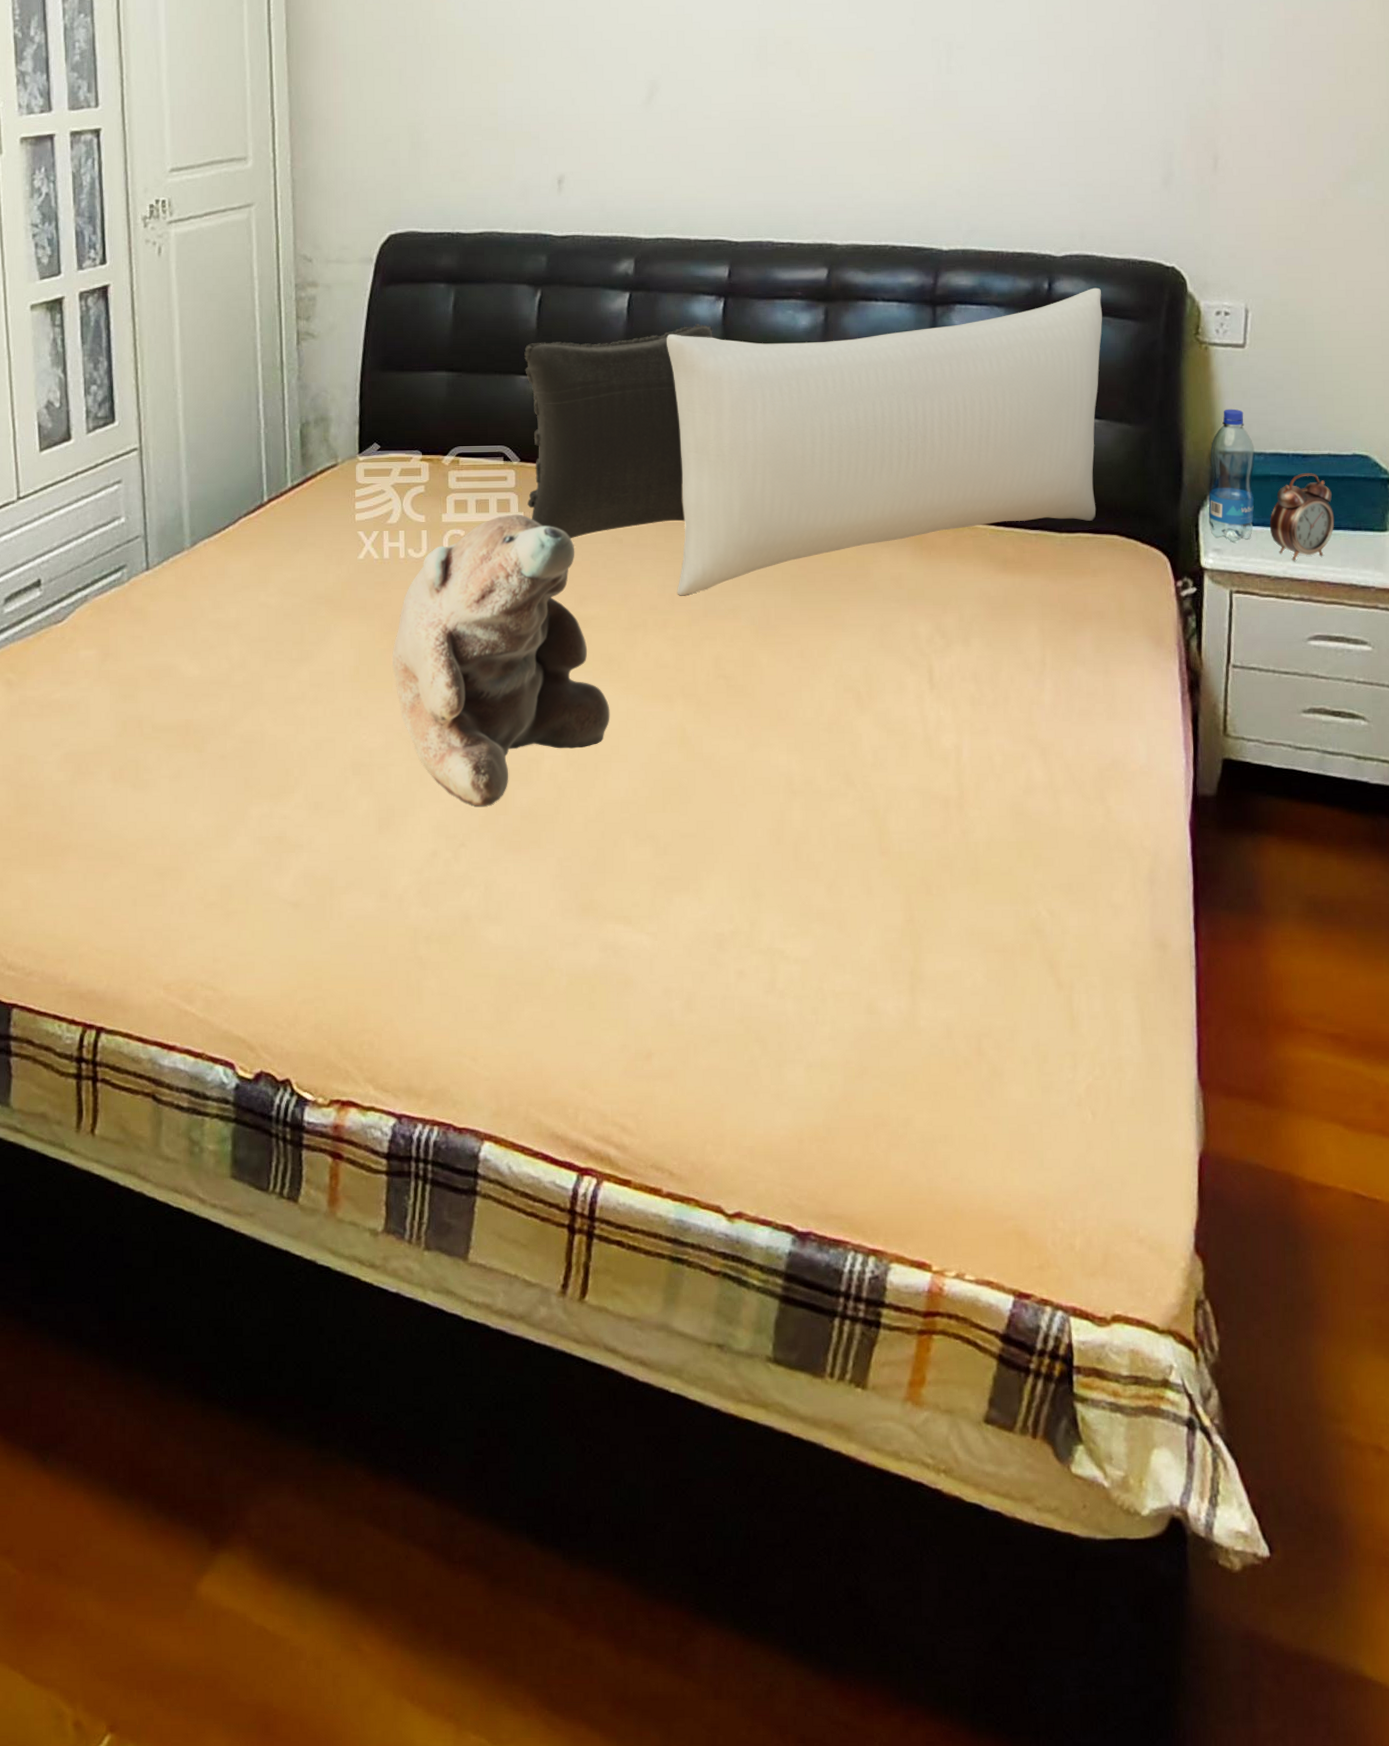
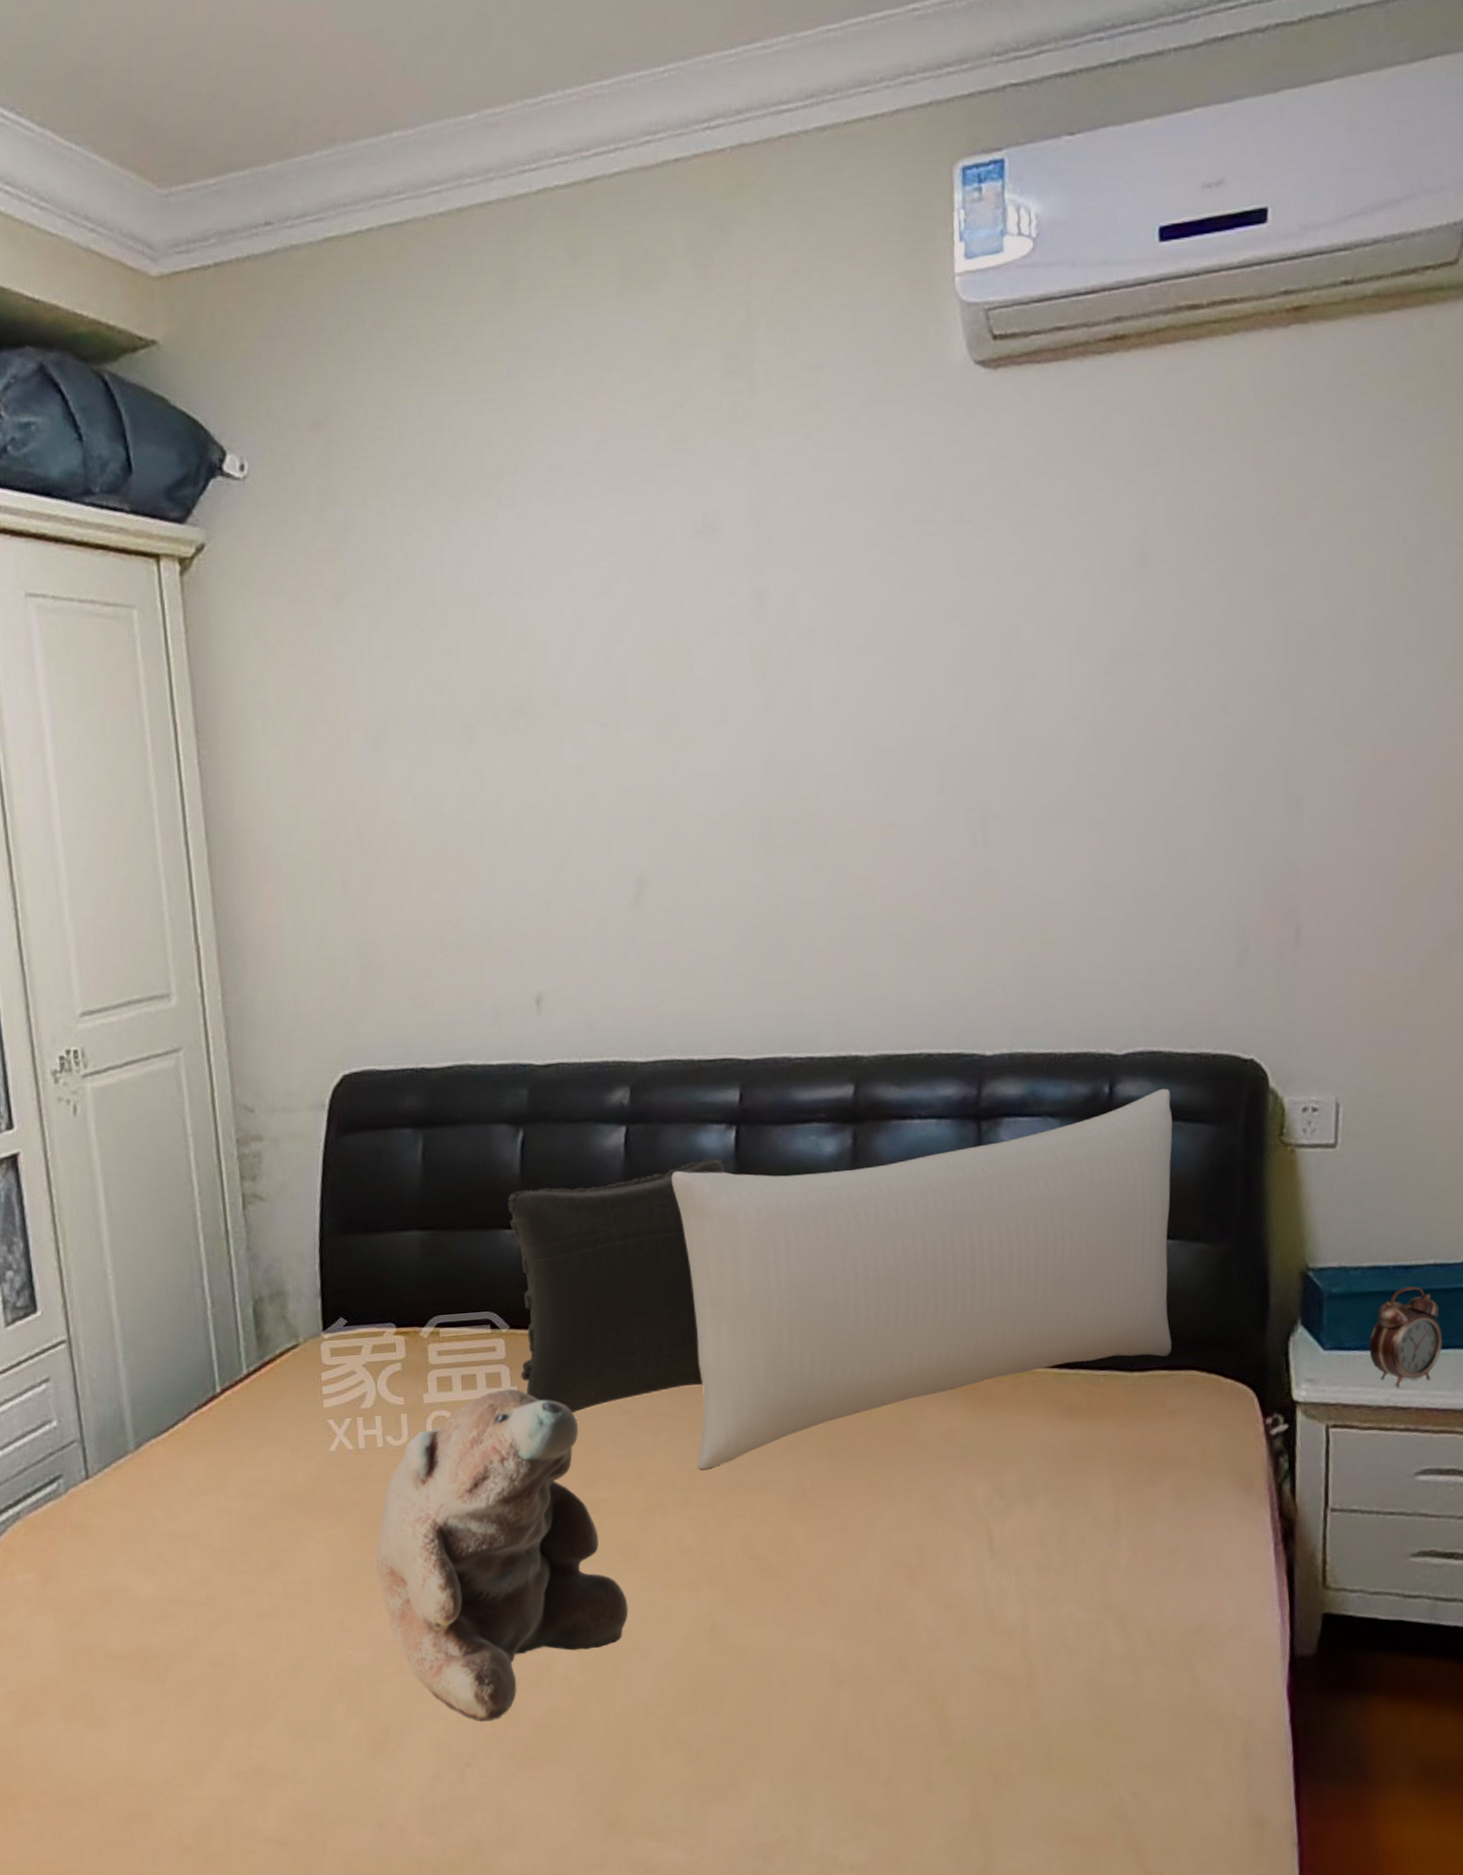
bottle: present [1208,409,1255,542] -> none [1299,1218,1351,1371]

